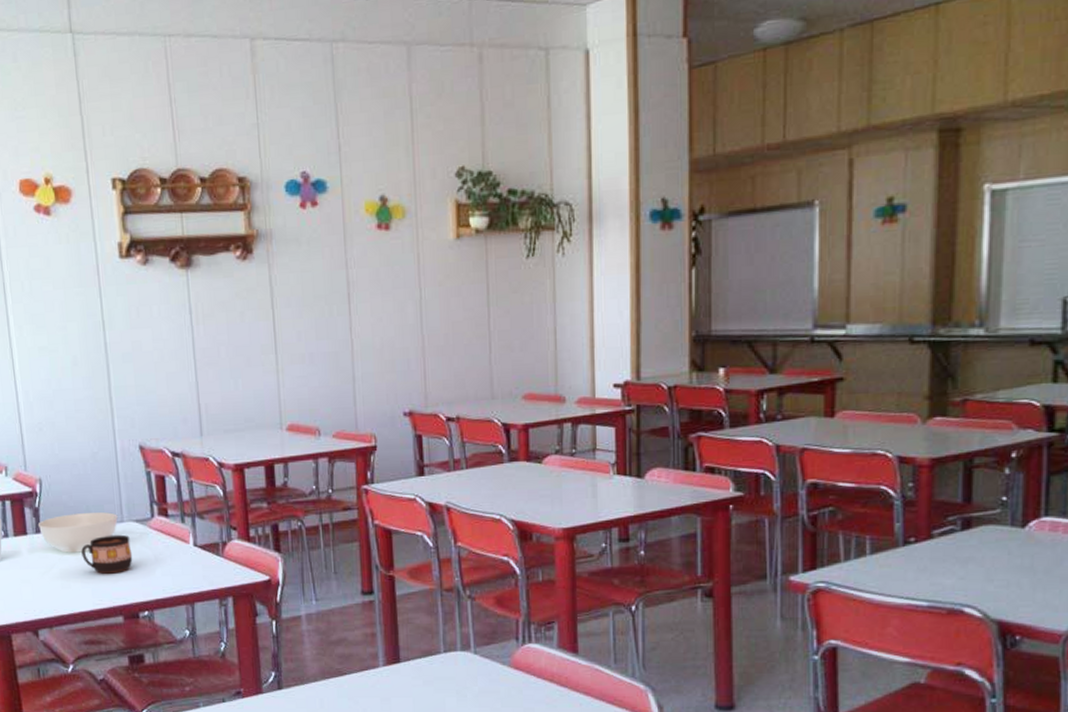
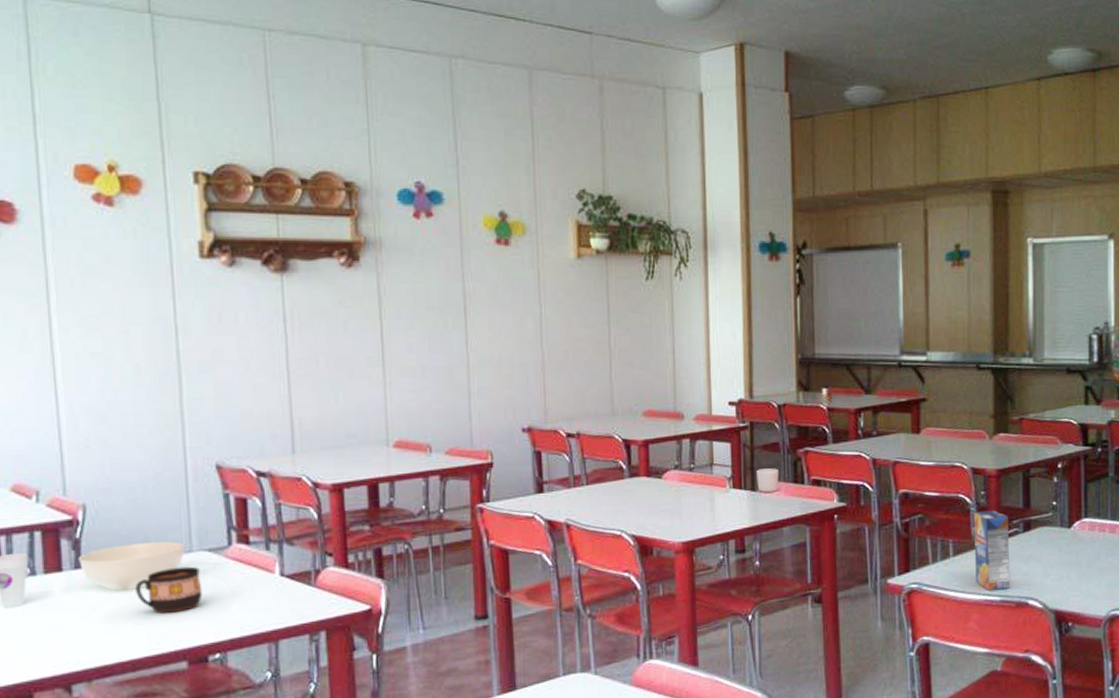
cup: none [643,454,667,480] -> present [757,468,779,493]
juice box: none [897,505,943,594] -> present [973,510,1011,590]

